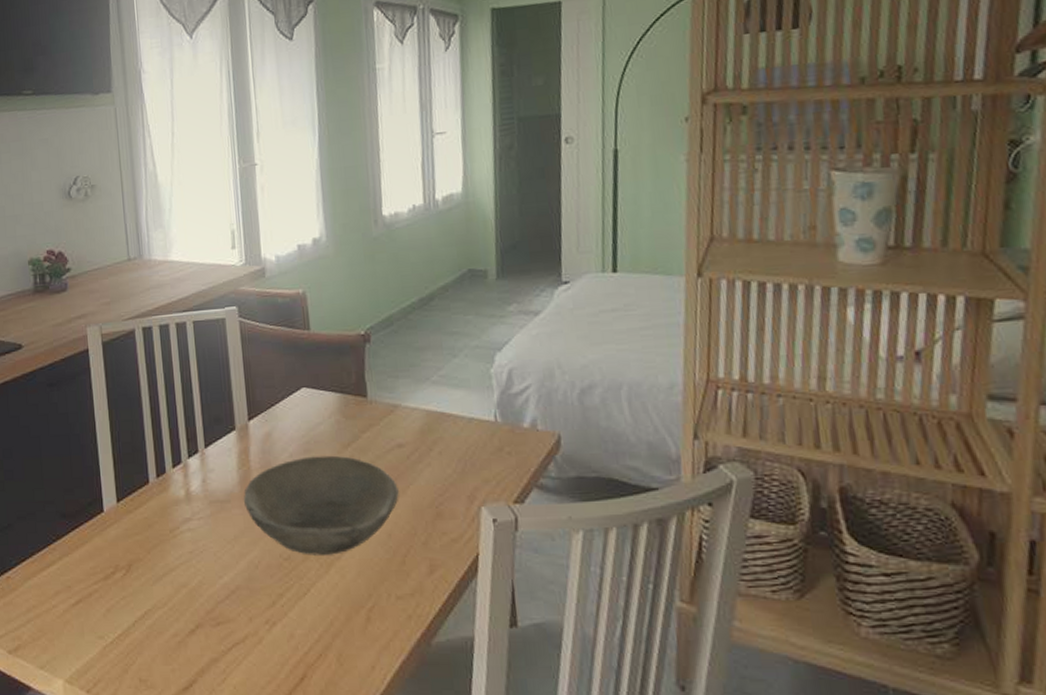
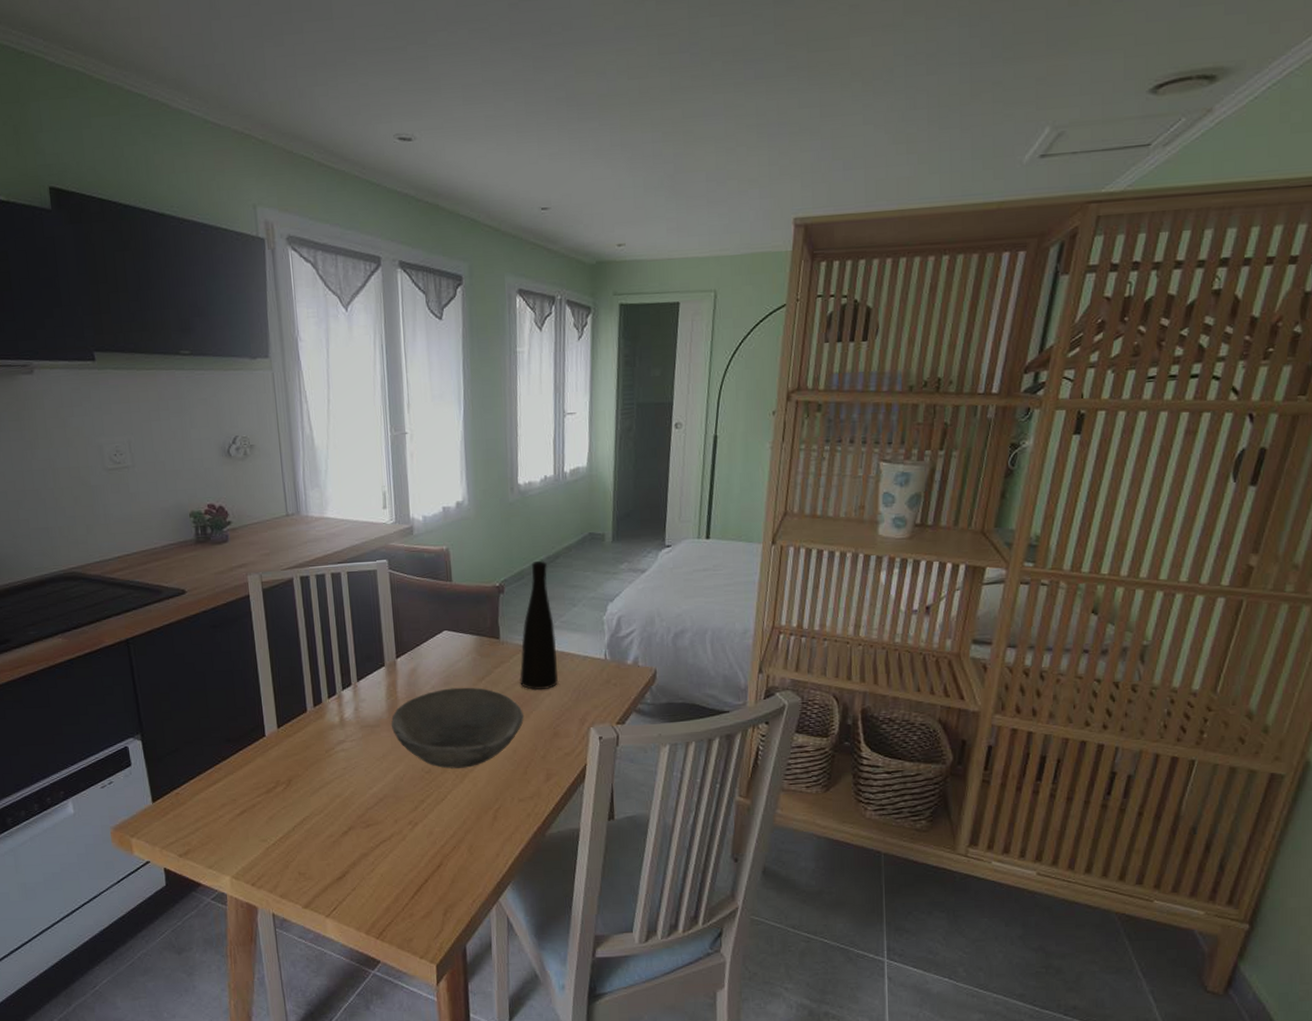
vase: none [392,303,439,460] -> present [520,560,558,691]

